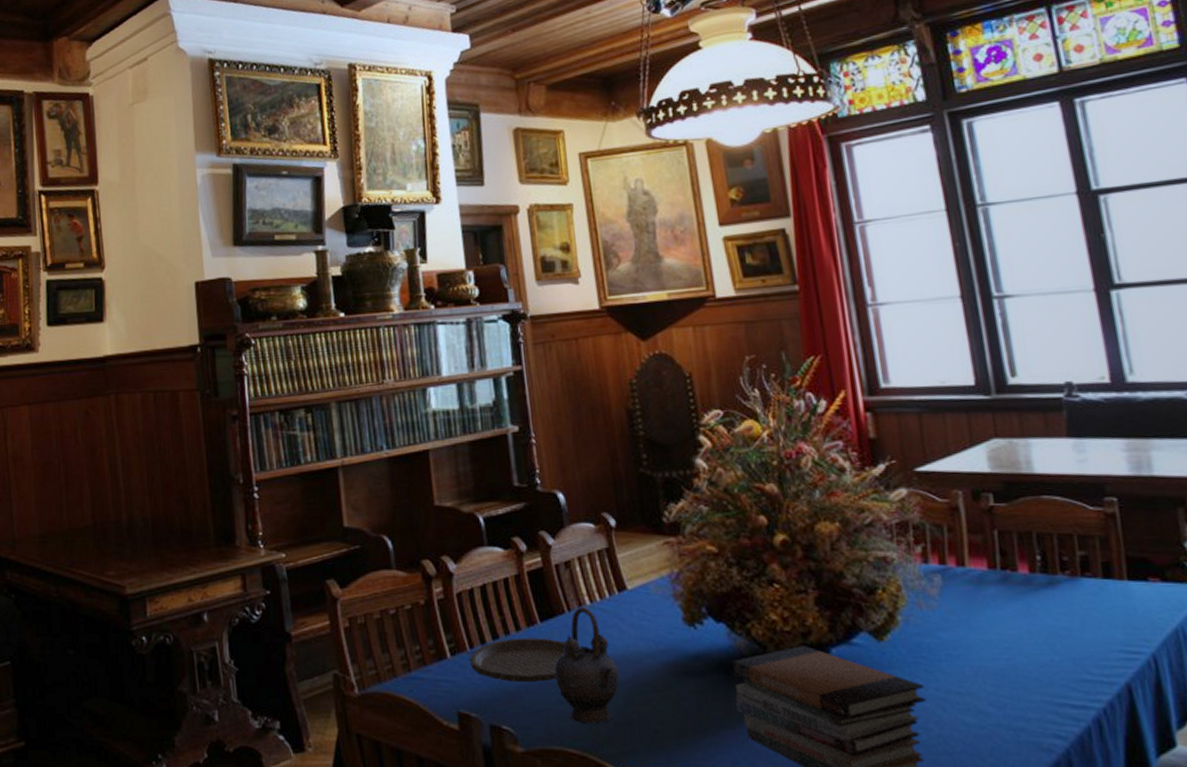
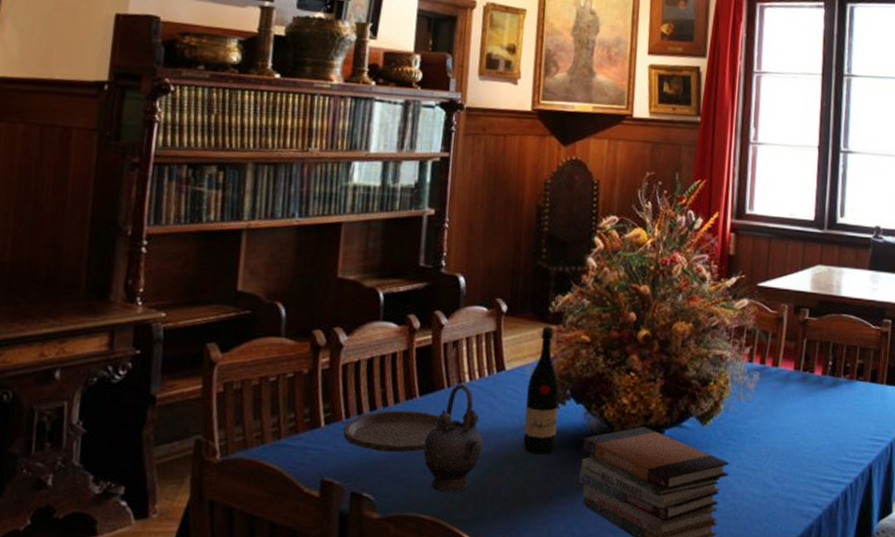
wine bottle: none [655,537,702,681] -> present [523,325,560,455]

